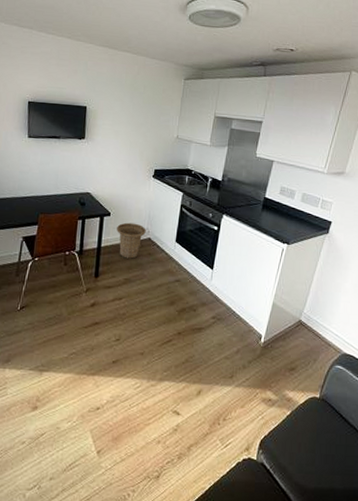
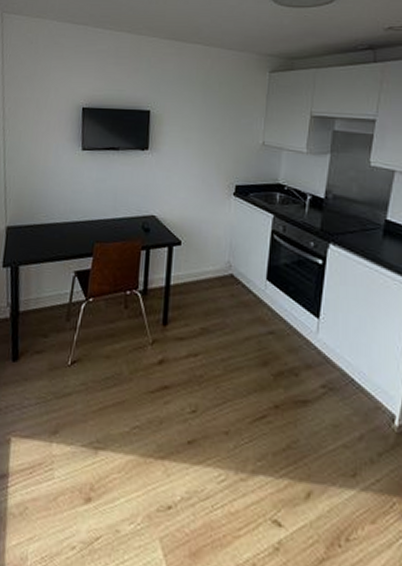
basket: present [117,222,146,259] -> none [189,253,227,302]

